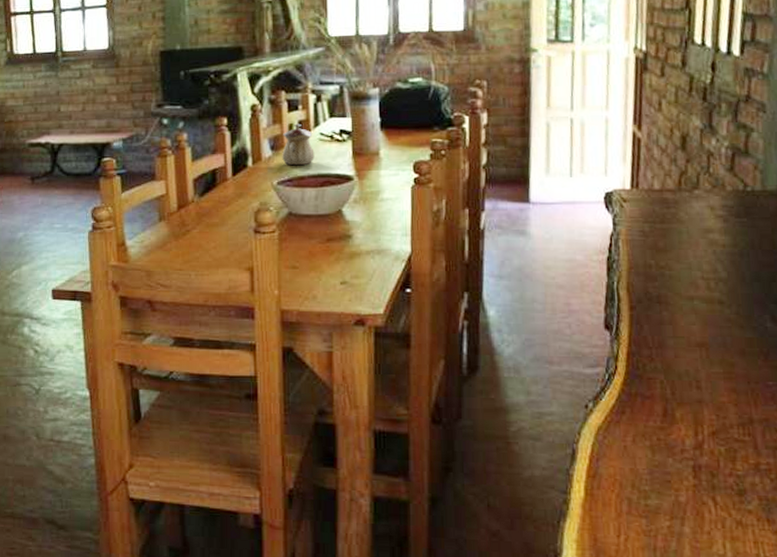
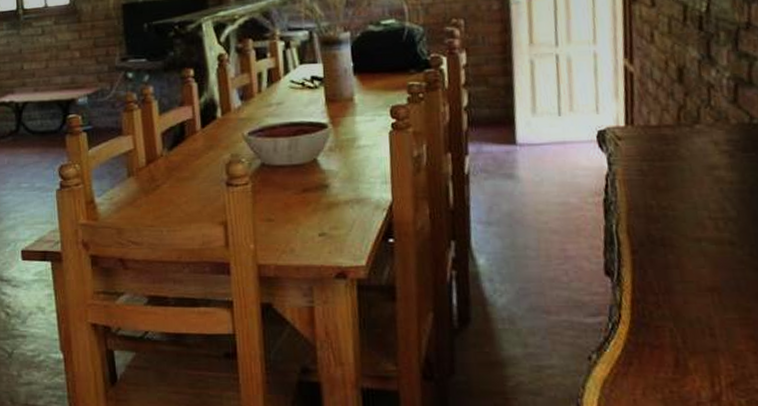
teapot: present [282,123,315,166] -> none [252,72,286,115]

